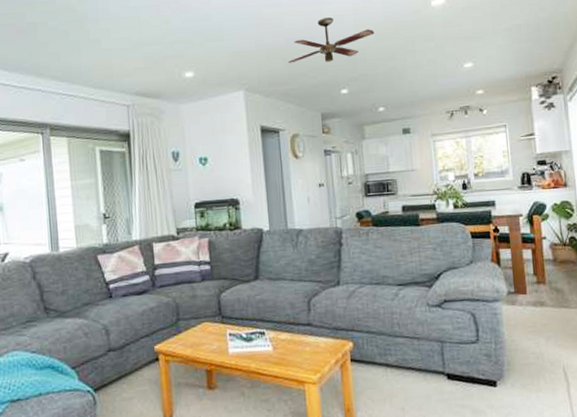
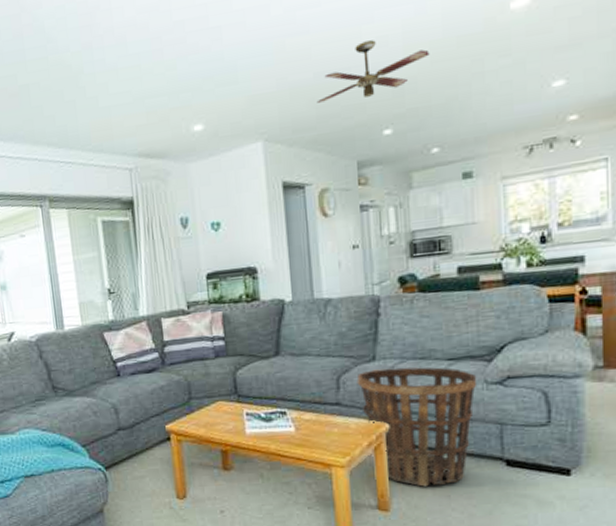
basket: none [324,291,422,400] -> present [357,367,477,487]

